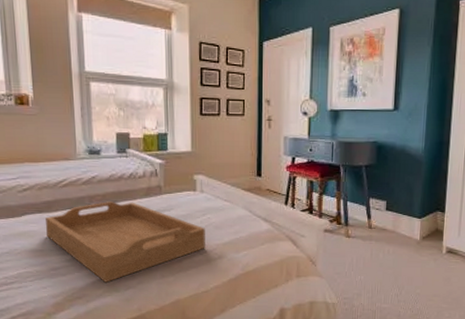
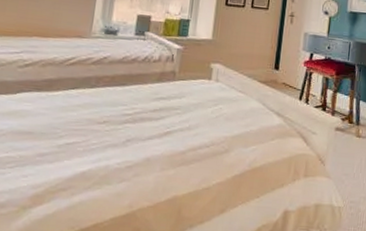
serving tray: present [46,201,205,283] -> none [40,84,215,173]

